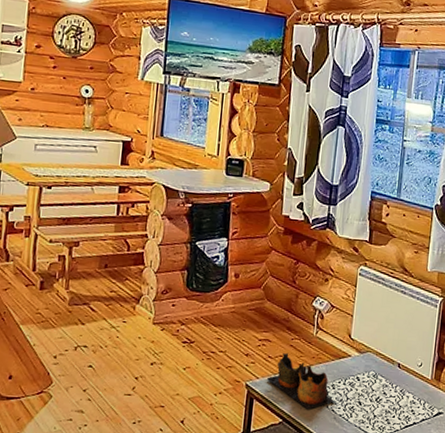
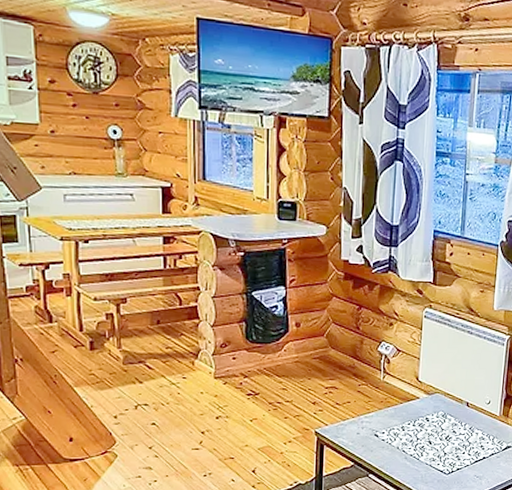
decorative bowl: present [266,352,335,410] -> none [335,398,406,452]

